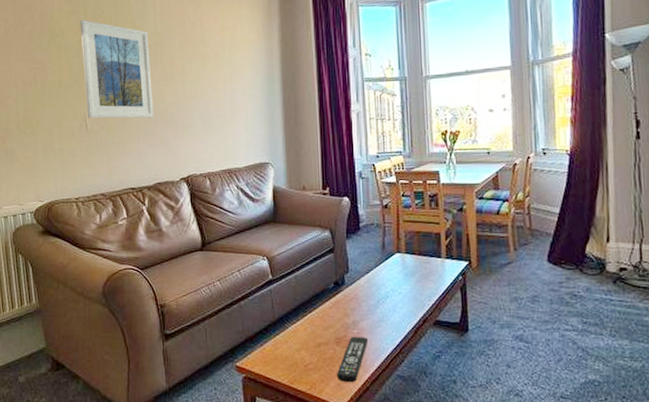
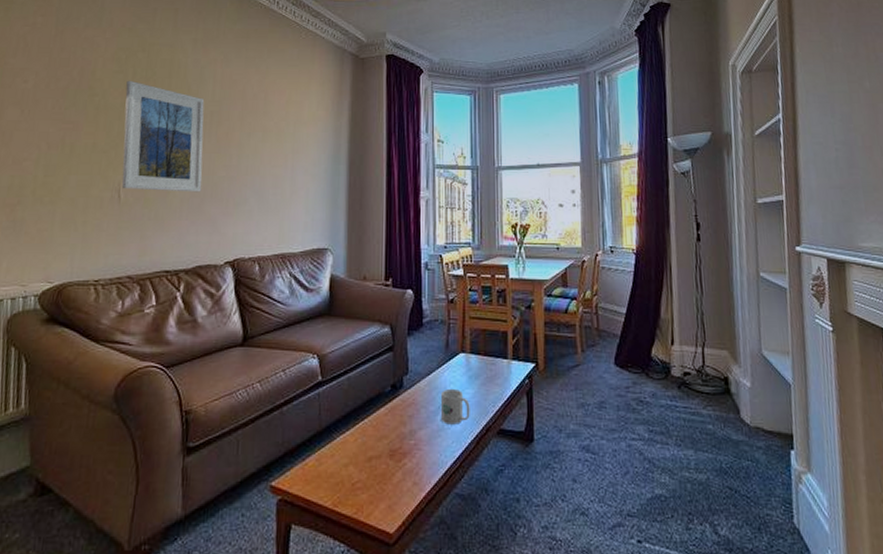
remote control: present [336,336,369,383] -> none [387,448,426,504]
mug: none [379,286,408,316] -> present [440,389,470,425]

